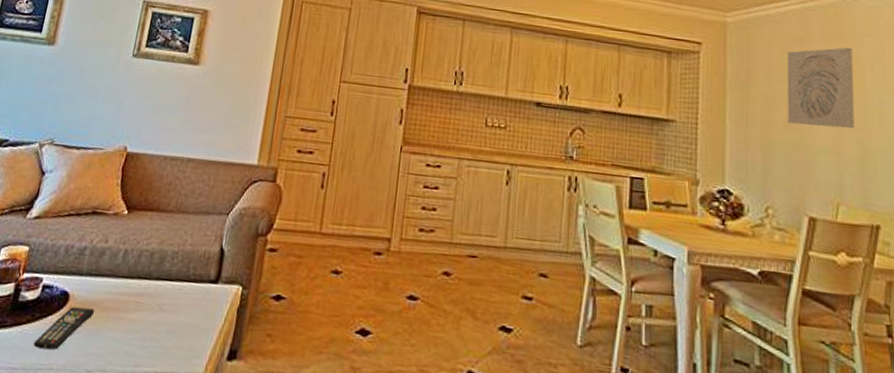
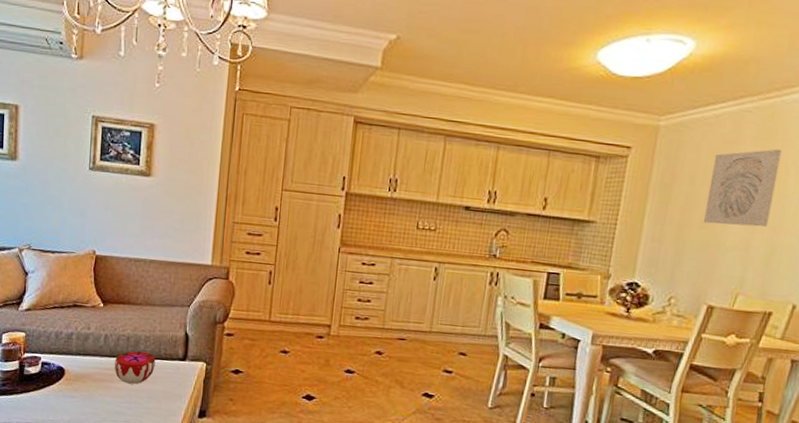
remote control: present [33,306,94,351] -> none [41,378,86,410]
decorative bowl: none [130,270,182,315] -> present [114,351,156,385]

